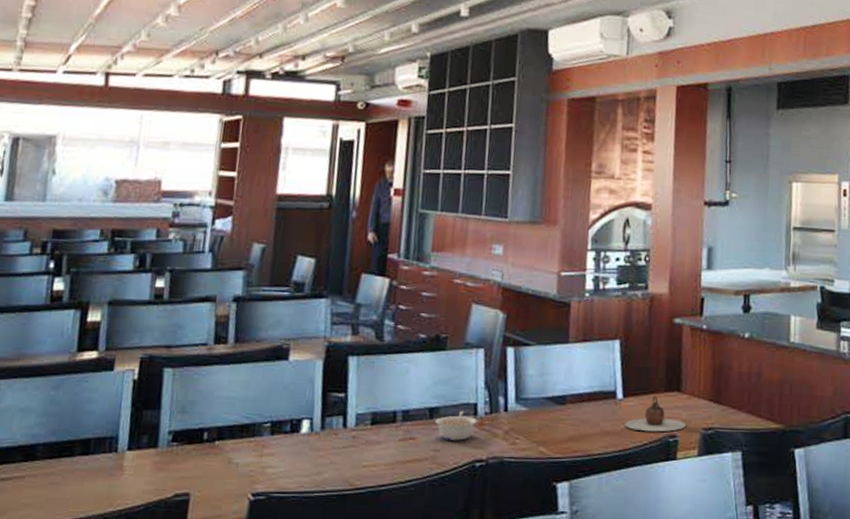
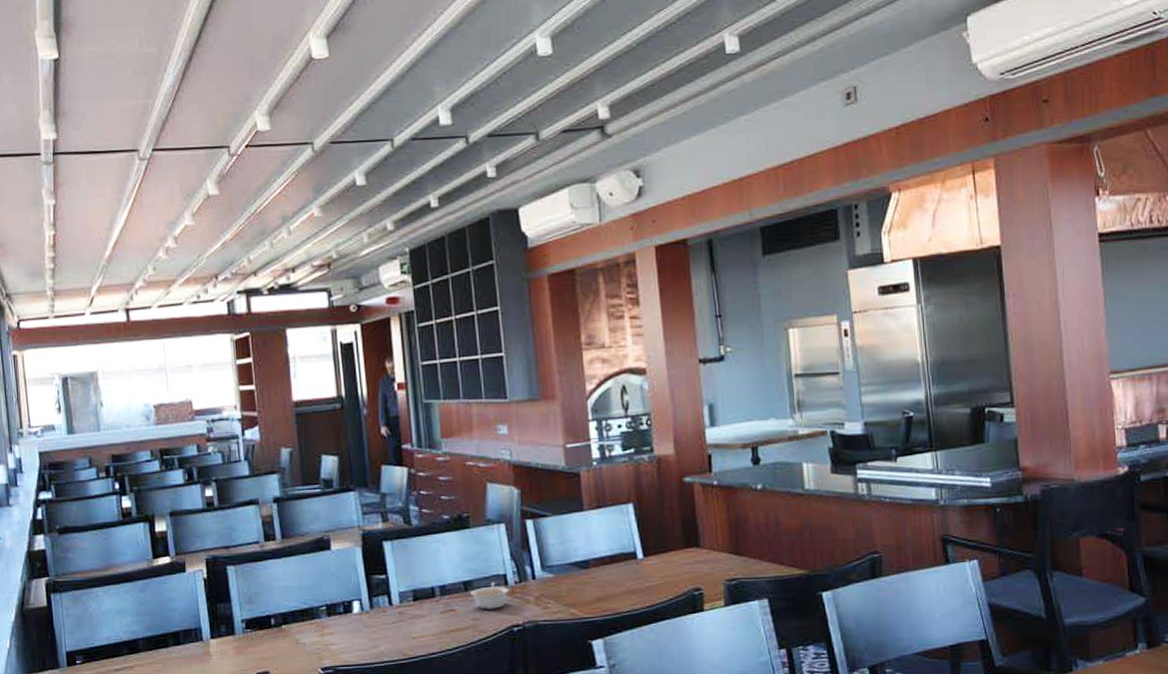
teapot: present [625,396,687,432] -> none [649,553,709,588]

